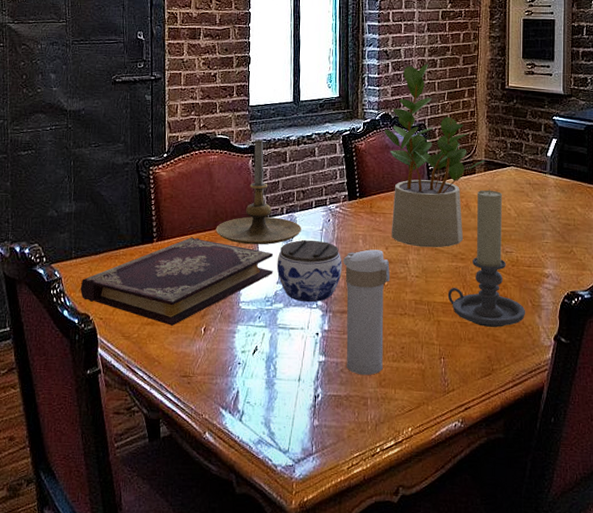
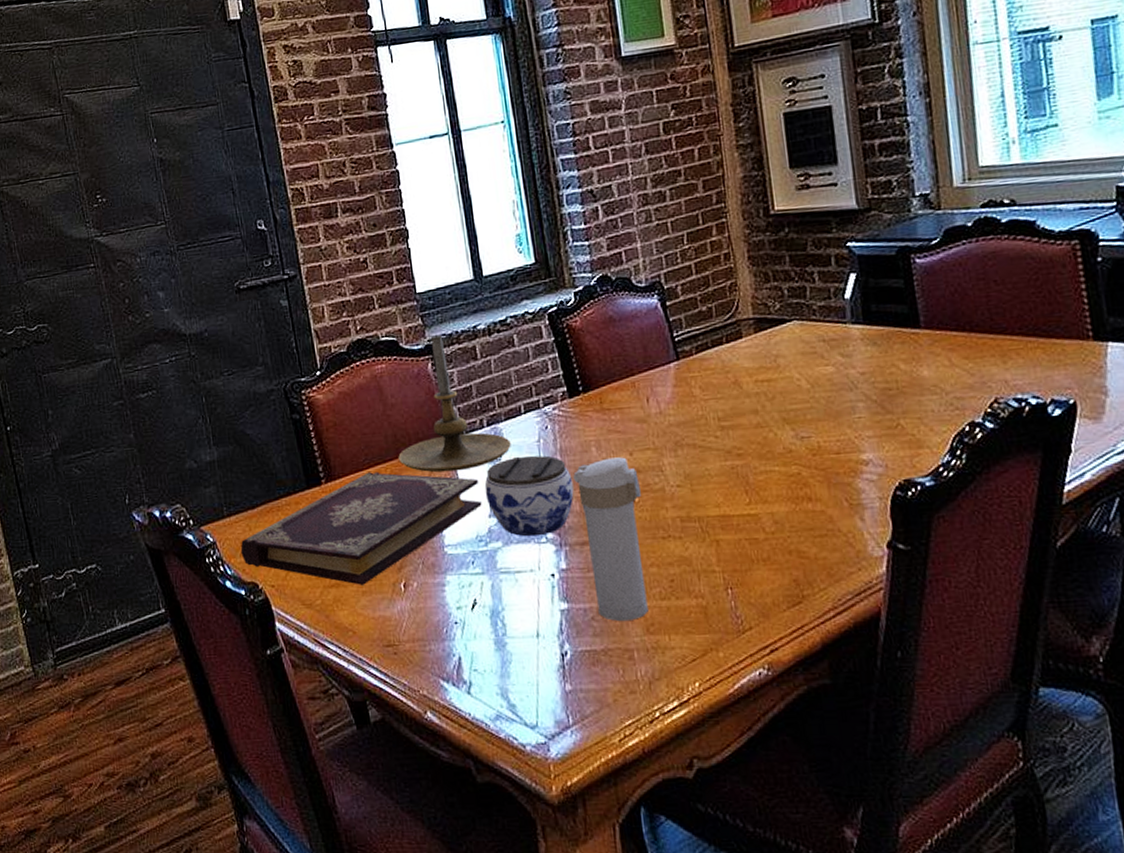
potted plant: present [384,64,486,248] -> none [605,198,755,447]
candle holder: present [447,190,526,327] -> none [724,356,842,541]

